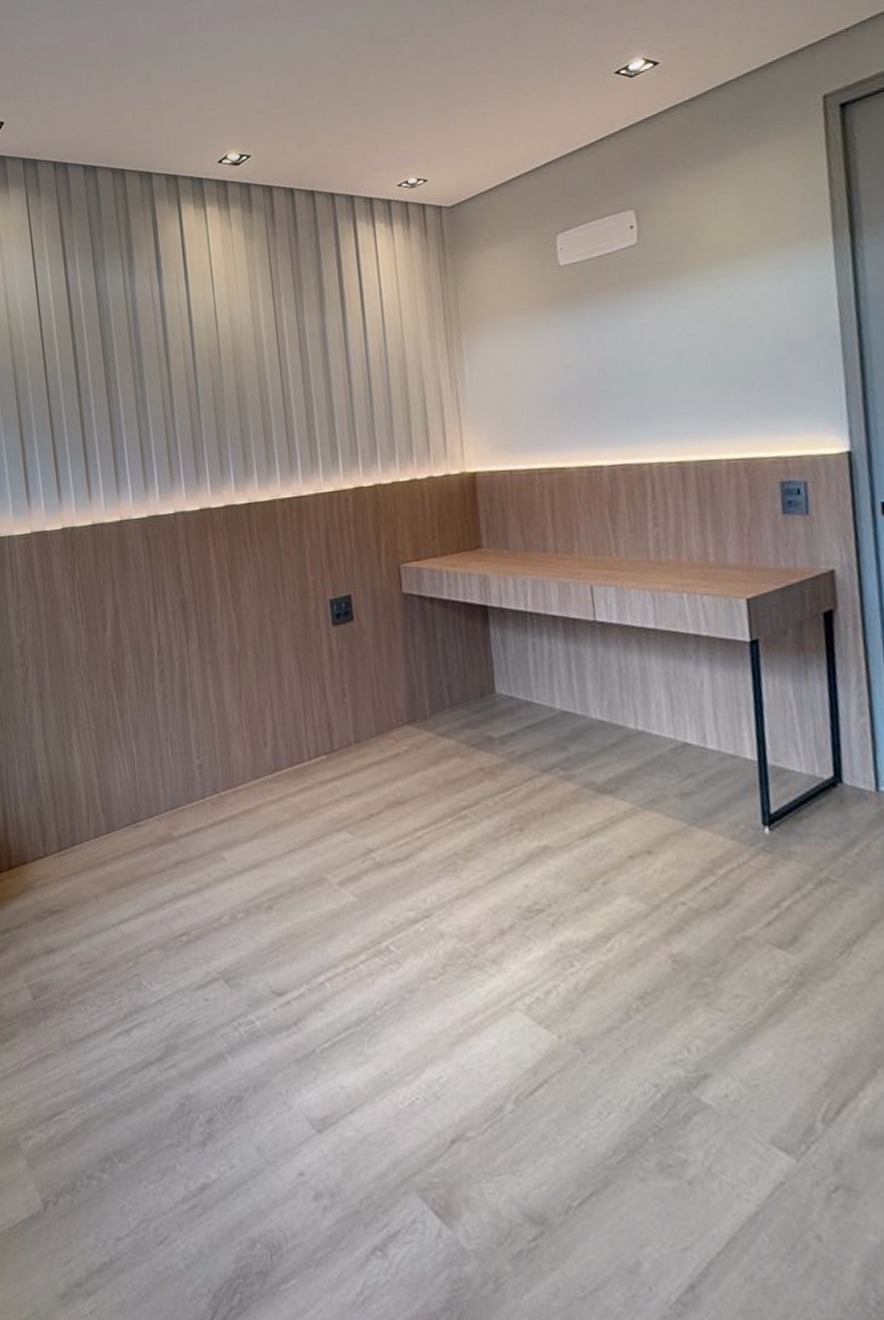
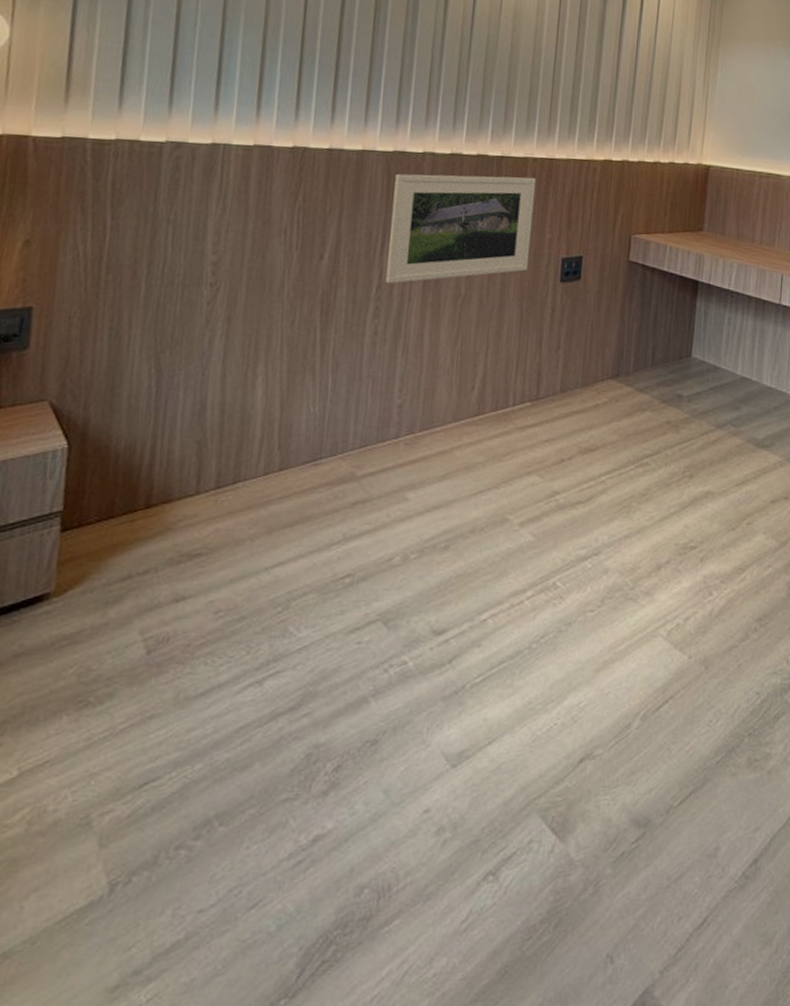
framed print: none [154,519,297,647] -> present [385,173,537,284]

